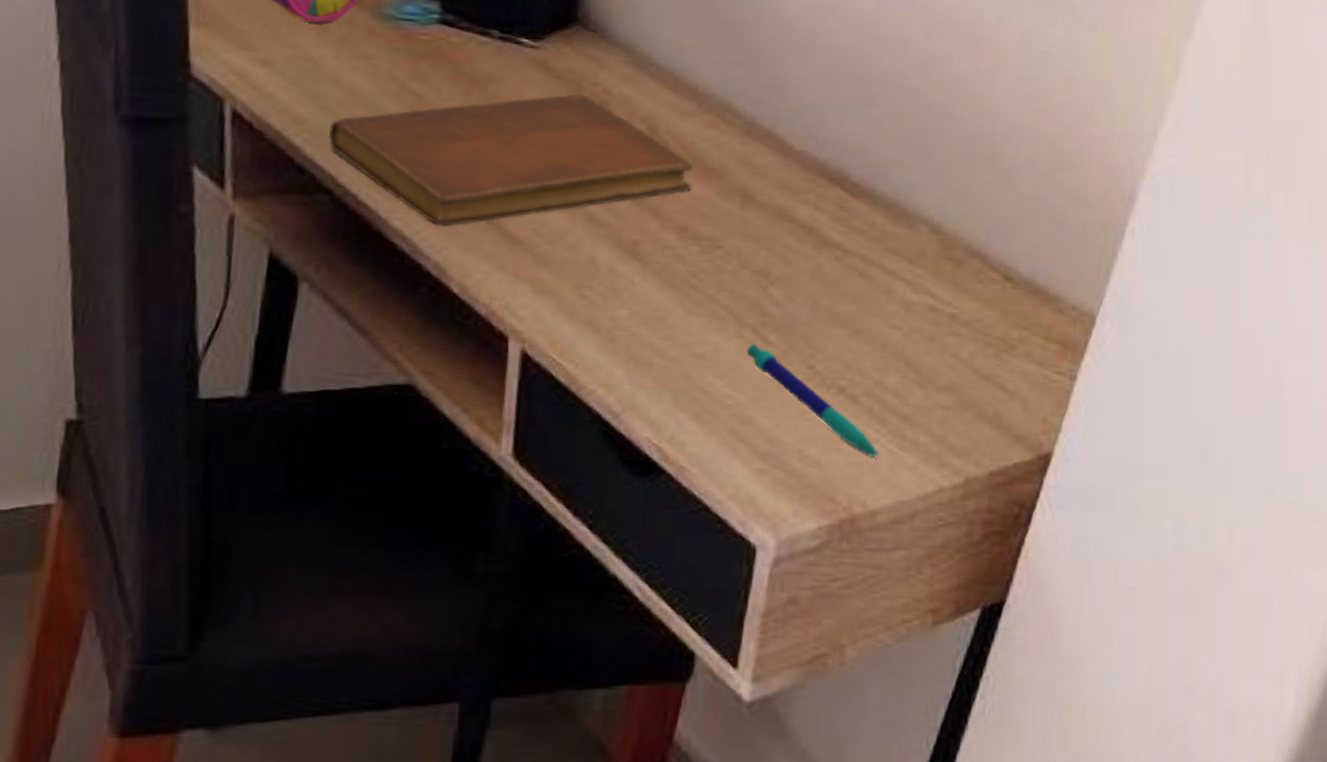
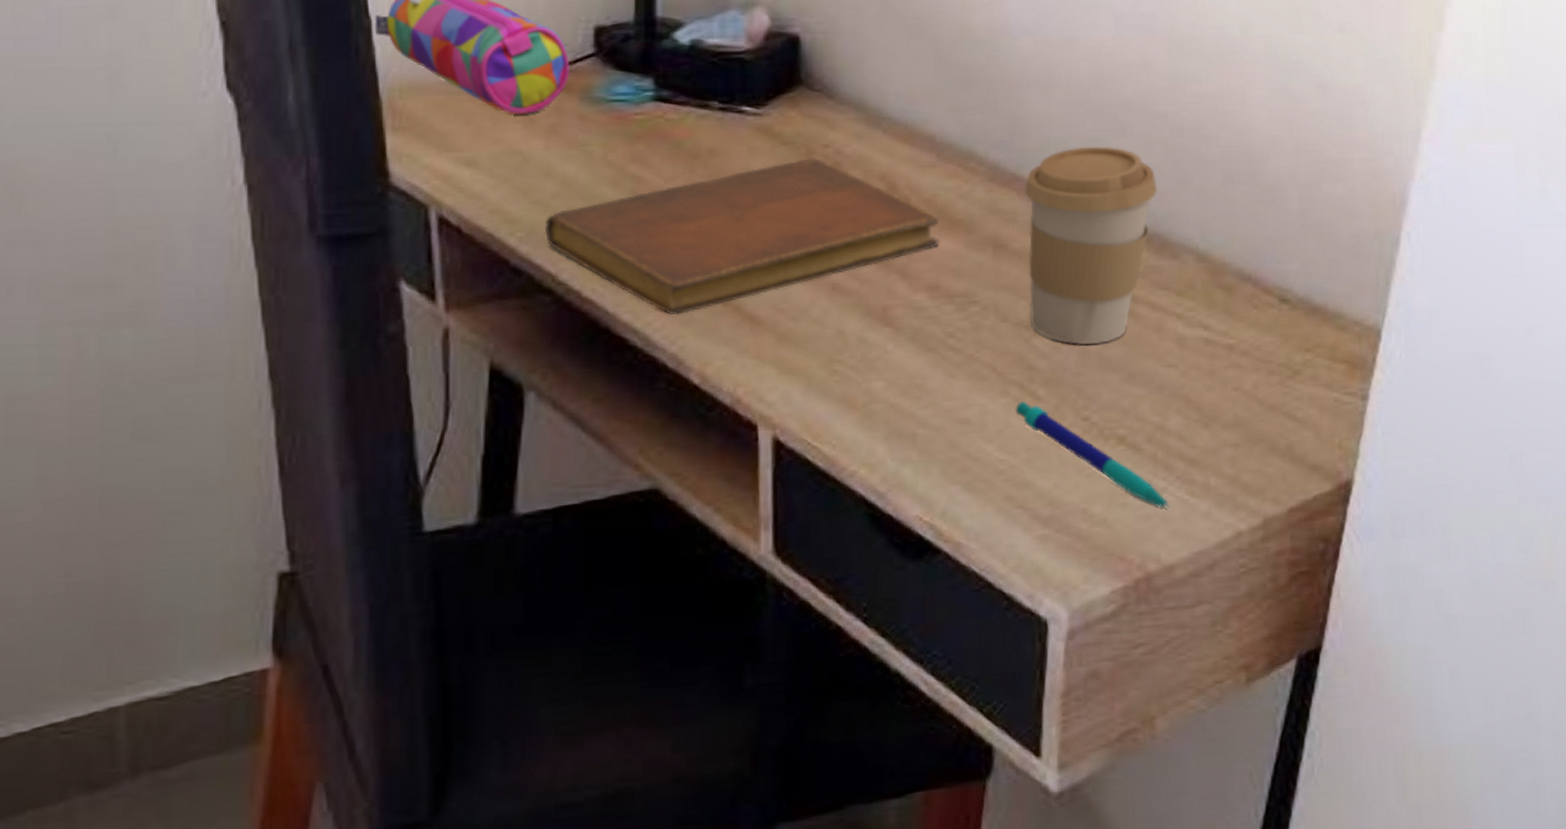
coffee cup: none [768,112,901,299] -> present [1025,146,1157,346]

